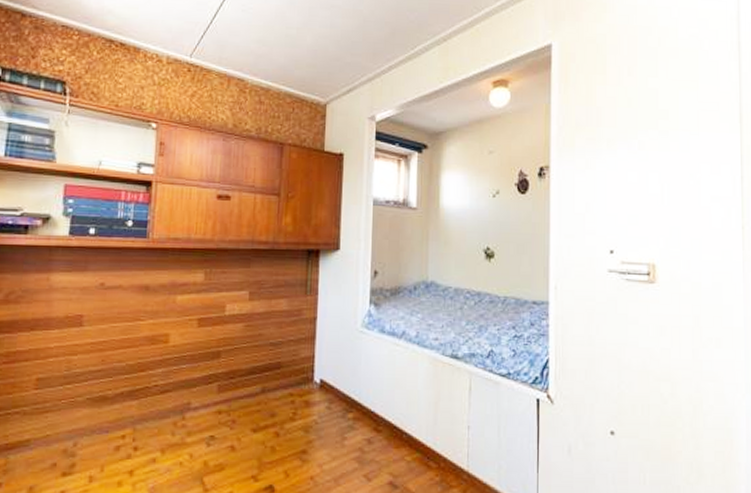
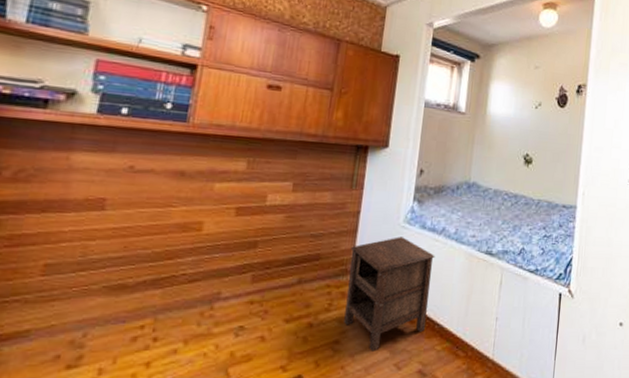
nightstand: none [309,342,397,462] -> present [344,236,435,352]

